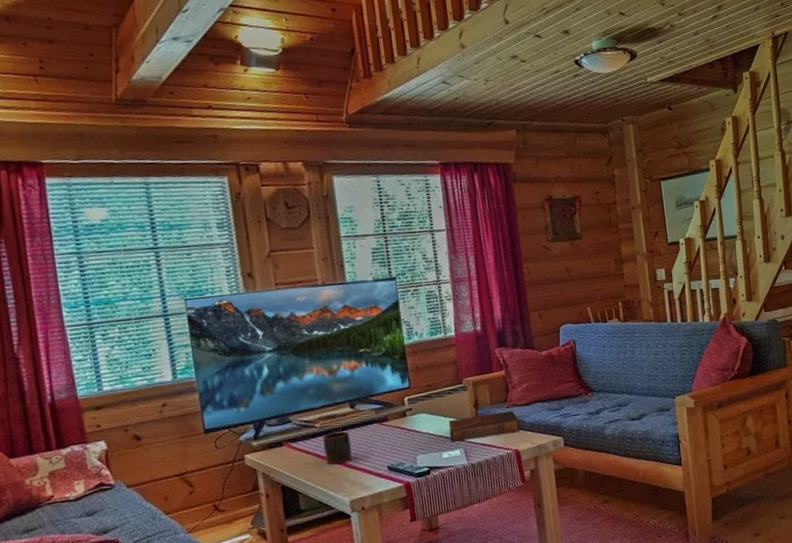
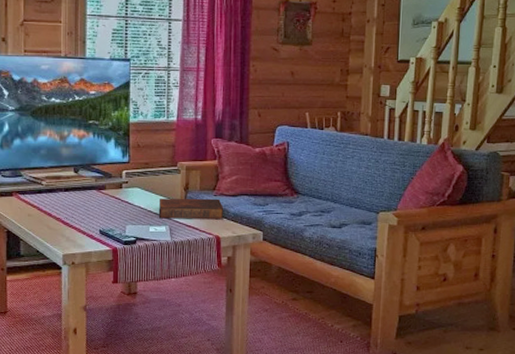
mug: present [323,431,352,465] -> none [47,192,71,220]

